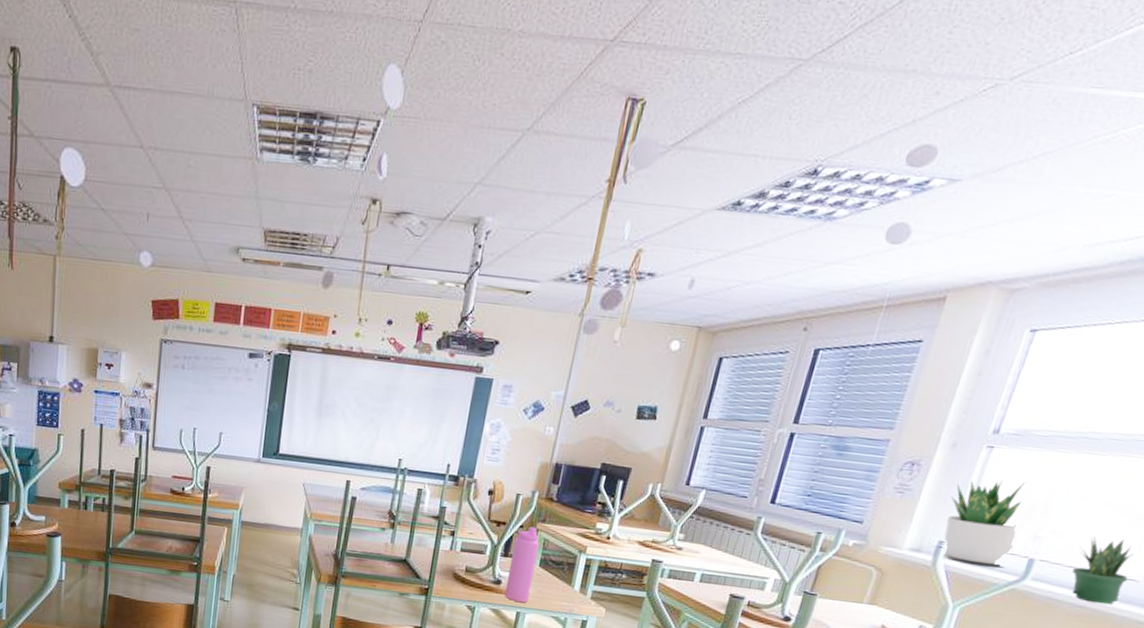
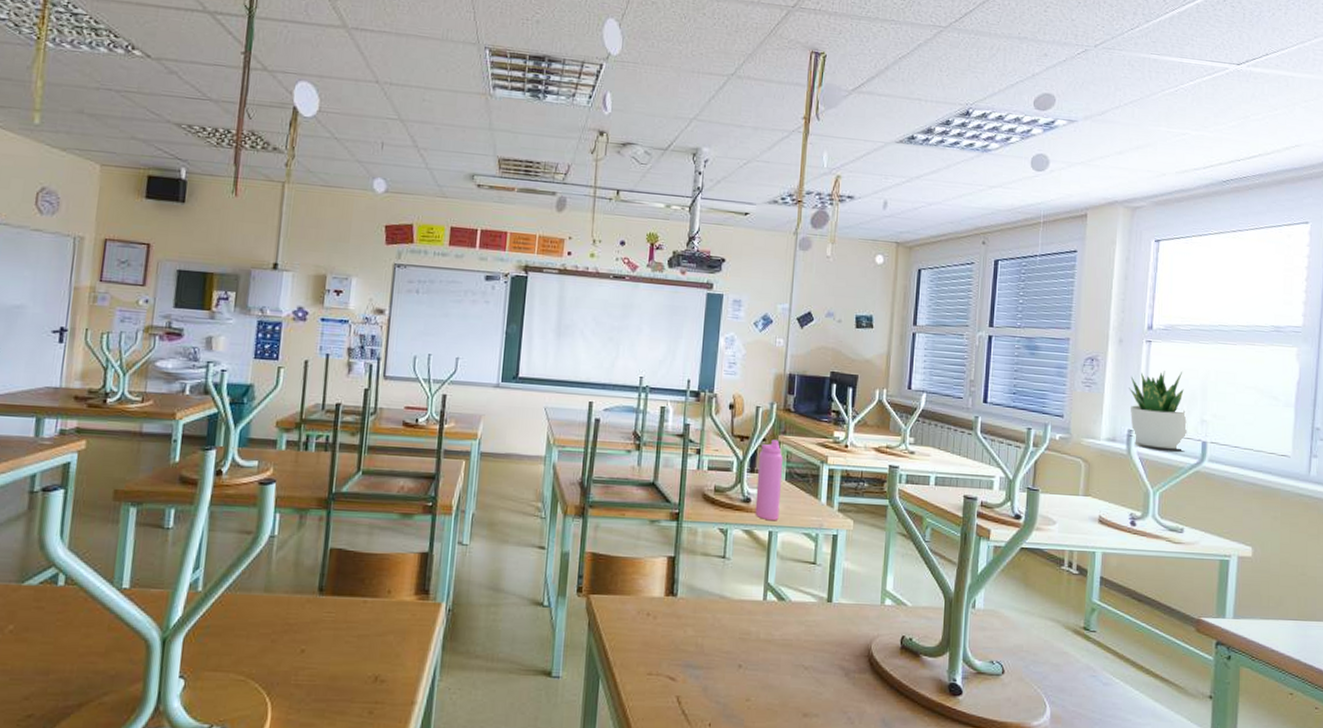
planter: present [1072,536,1134,605] -> none [1238,417,1281,480]

